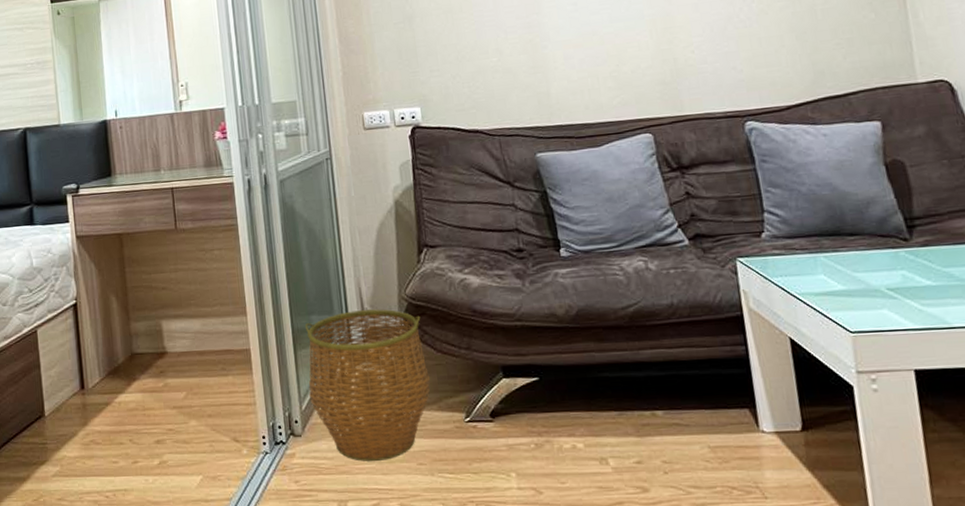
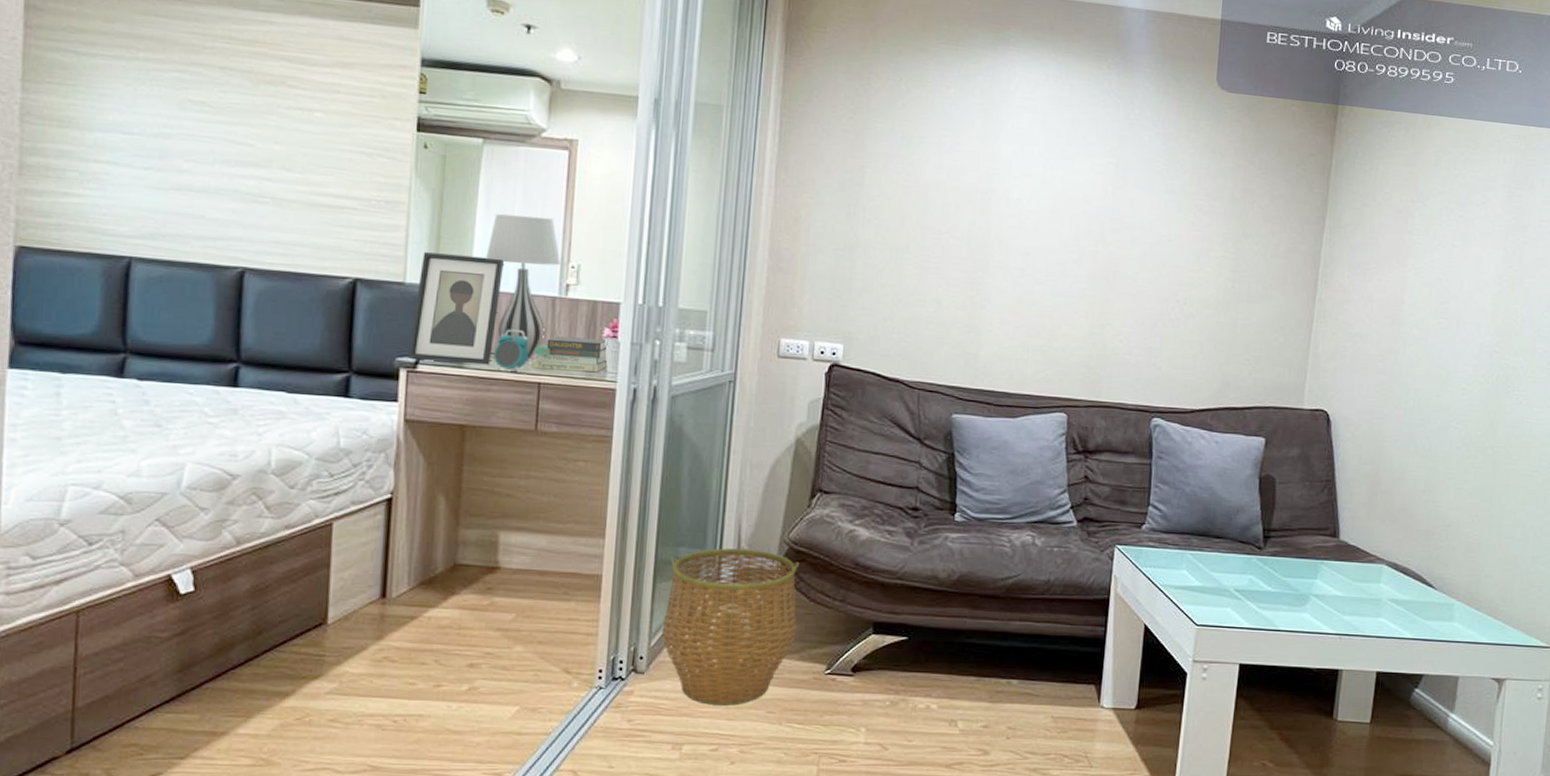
picture frame: none [69,90,132,185] -> present [408,252,505,365]
table lamp: none [115,49,173,169] -> present [486,214,561,358]
alarm clock: none [133,146,160,184] -> present [494,329,529,373]
books: none [162,142,222,177] -> present [530,336,609,373]

